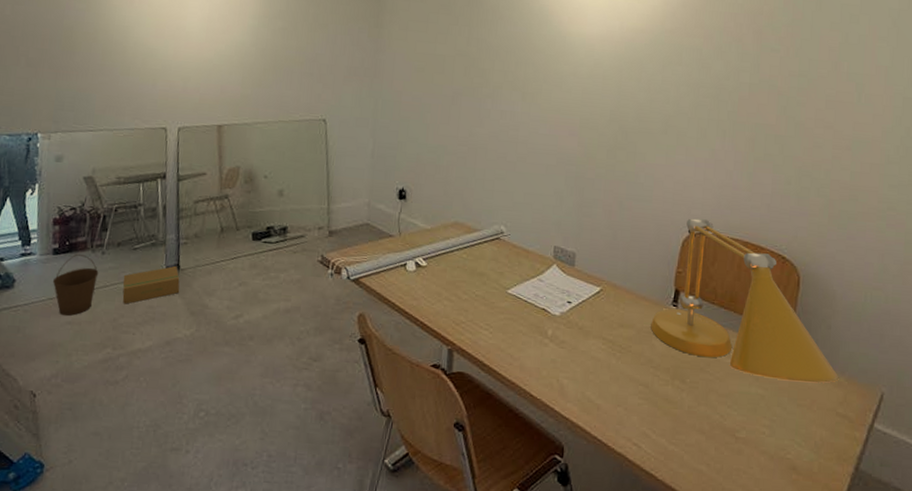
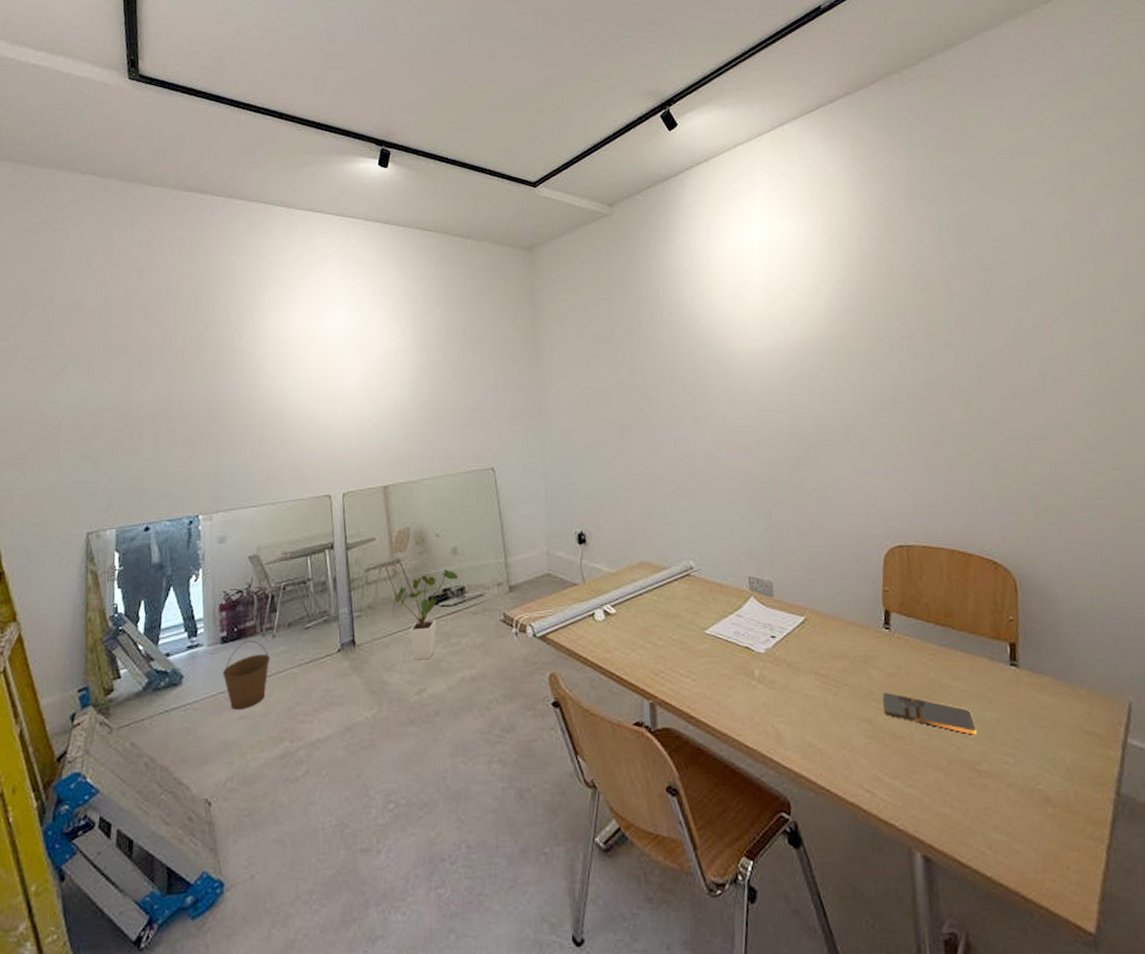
box: present [122,265,180,304] -> none [296,641,356,690]
house plant: none [221,209,283,289] -> present [396,569,459,660]
table lamp: present [651,218,839,383] -> none [864,530,1079,700]
phone: none [661,362,741,407] -> present [883,693,977,735]

